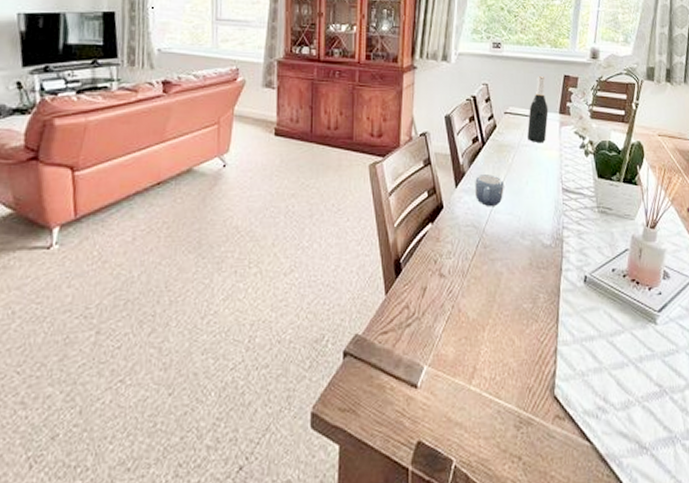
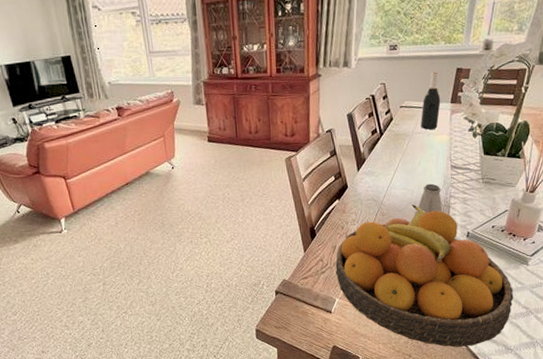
fruit bowl: none [425,235,644,445] -> present [335,204,514,348]
mug: present [475,174,504,206] -> none [374,159,399,184]
saltshaker: none [523,209,554,249] -> present [415,183,442,215]

